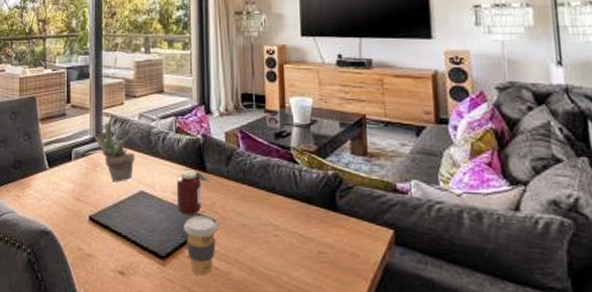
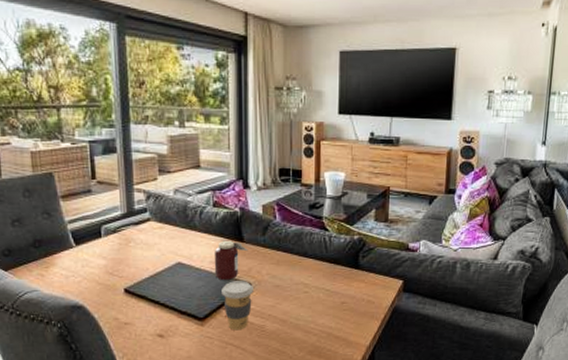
succulent plant: present [94,114,138,183] -> none [125,190,173,256]

